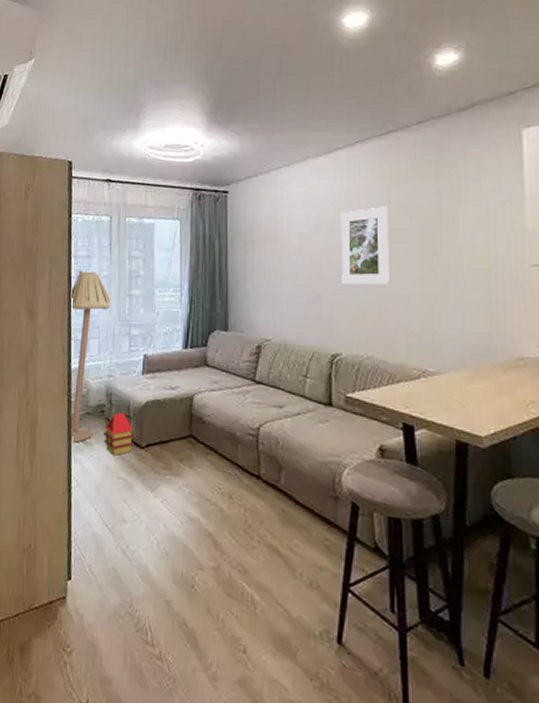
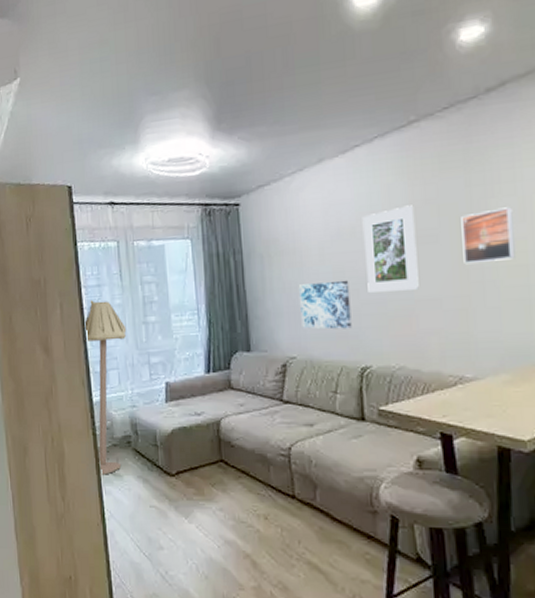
toy house: present [104,413,135,455] -> none [132,443,164,485]
wall art: none [277,270,325,316] -> present [298,280,352,330]
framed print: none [431,216,478,265] -> present [461,207,515,265]

